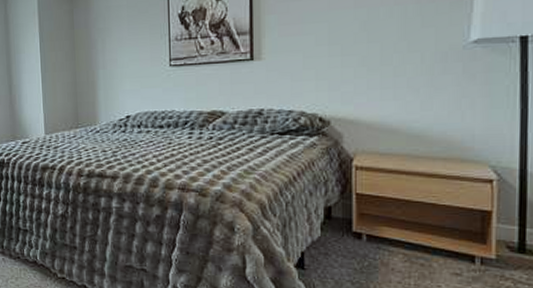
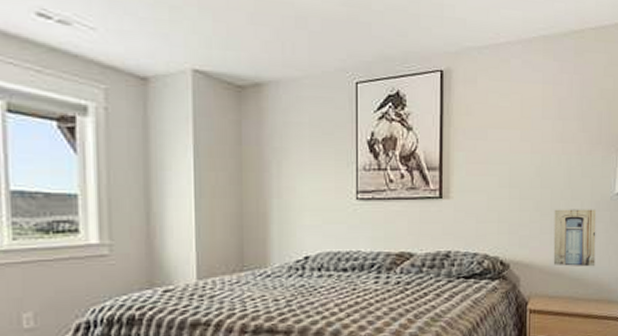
wall art: none [385,60,443,123] -> present [553,209,597,267]

